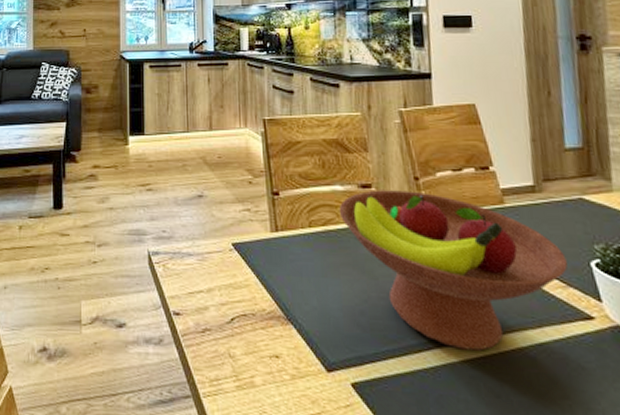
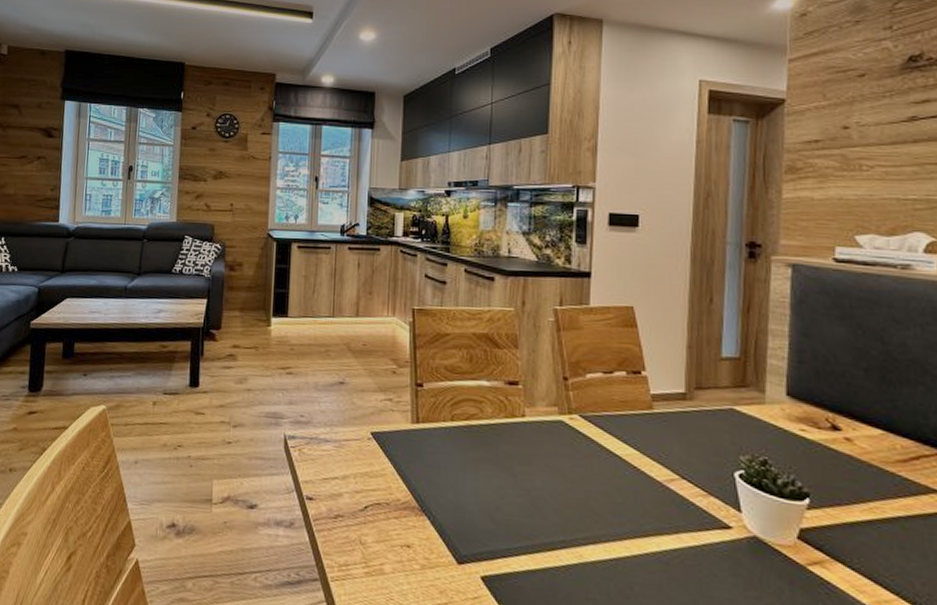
fruit bowl: present [339,190,568,351] -> none [483,387,710,553]

